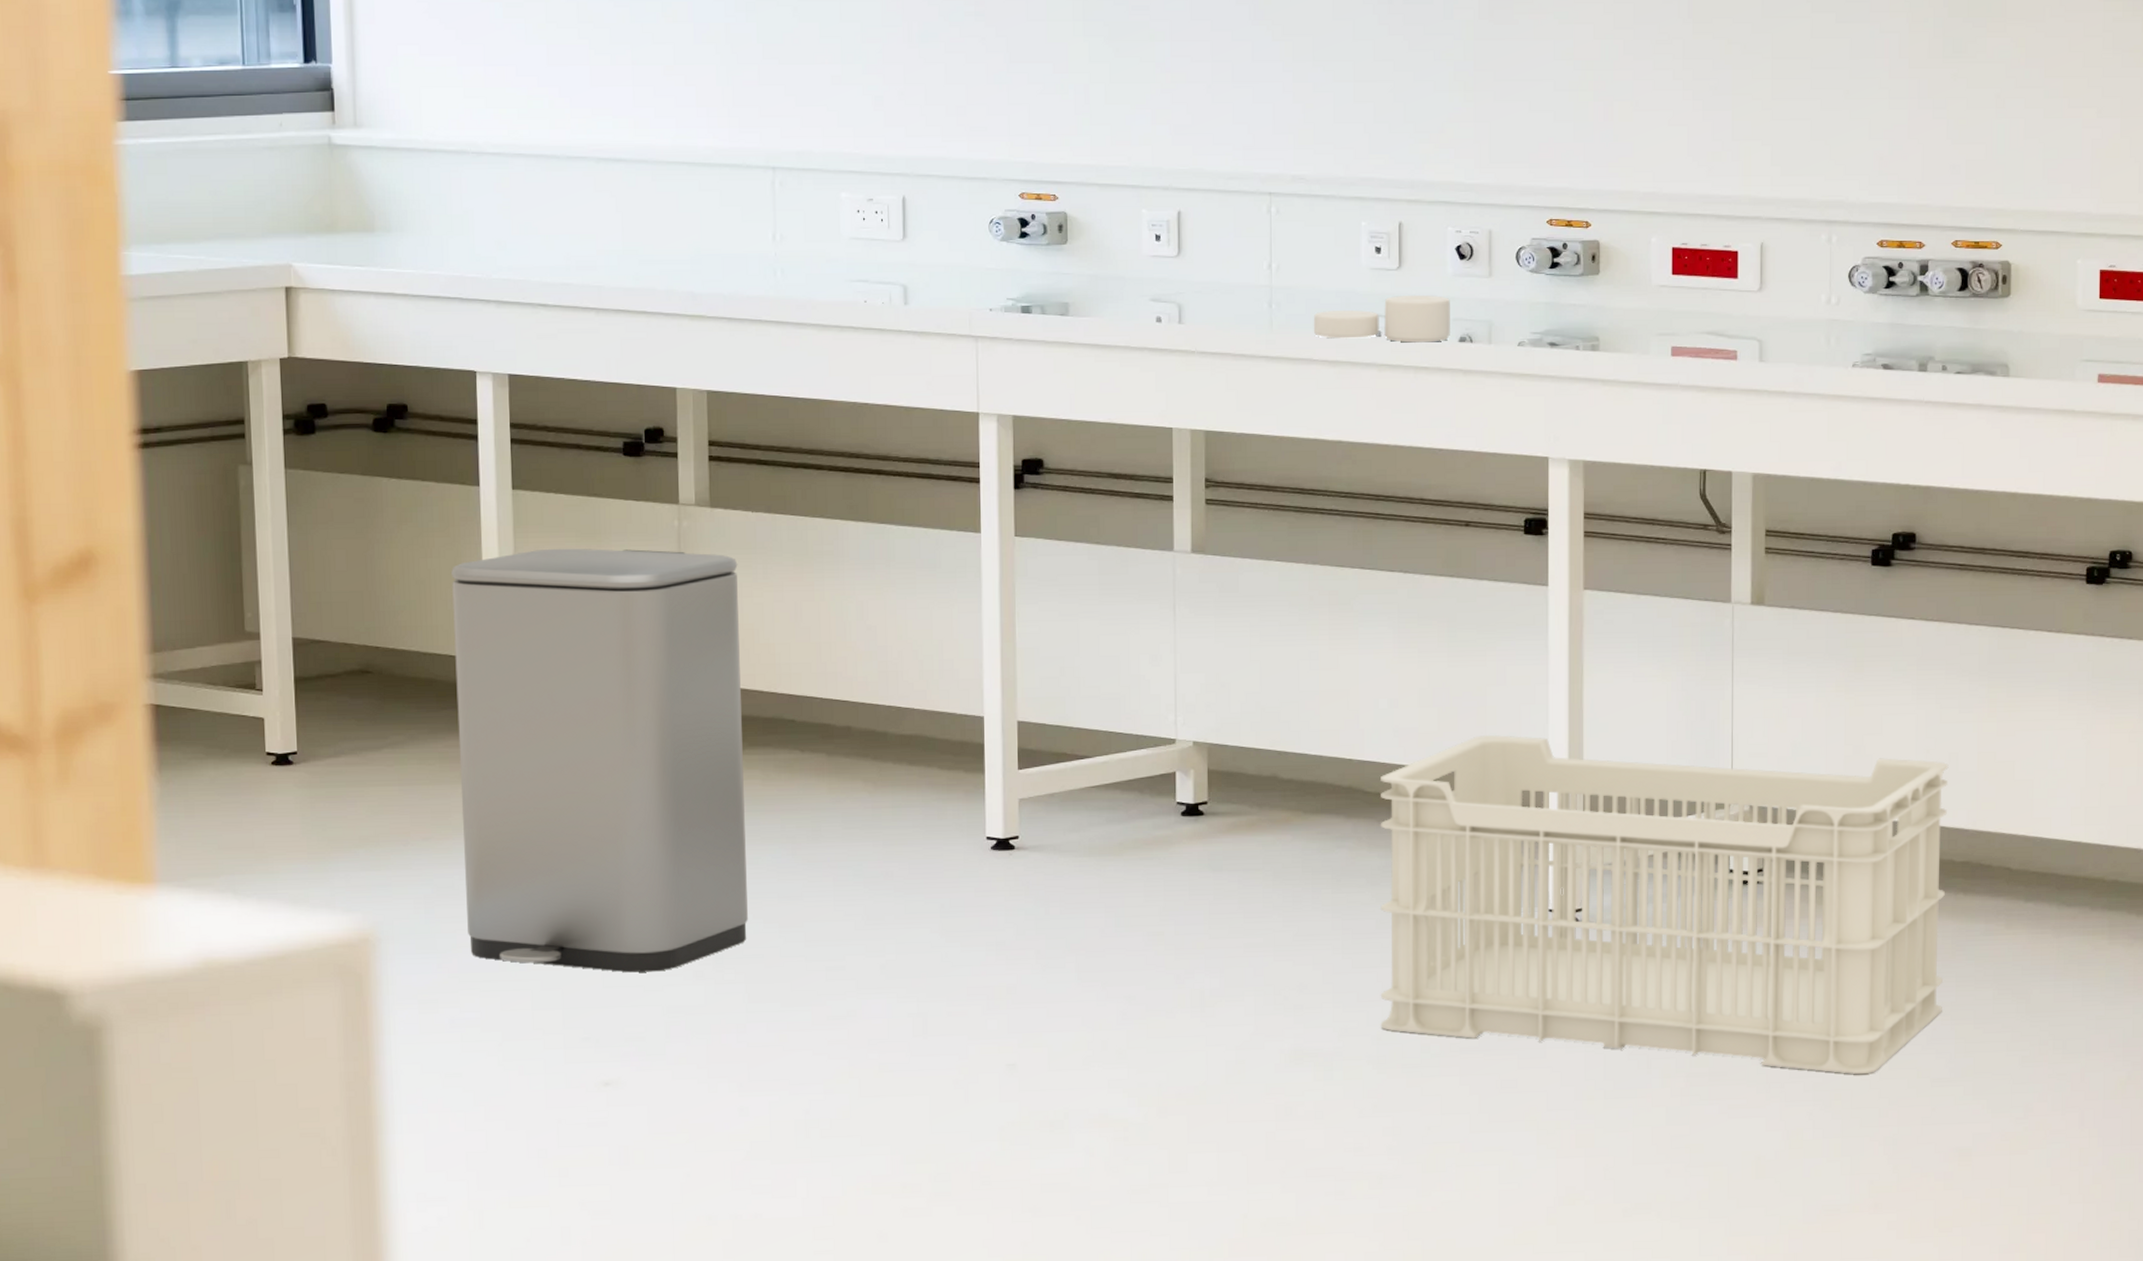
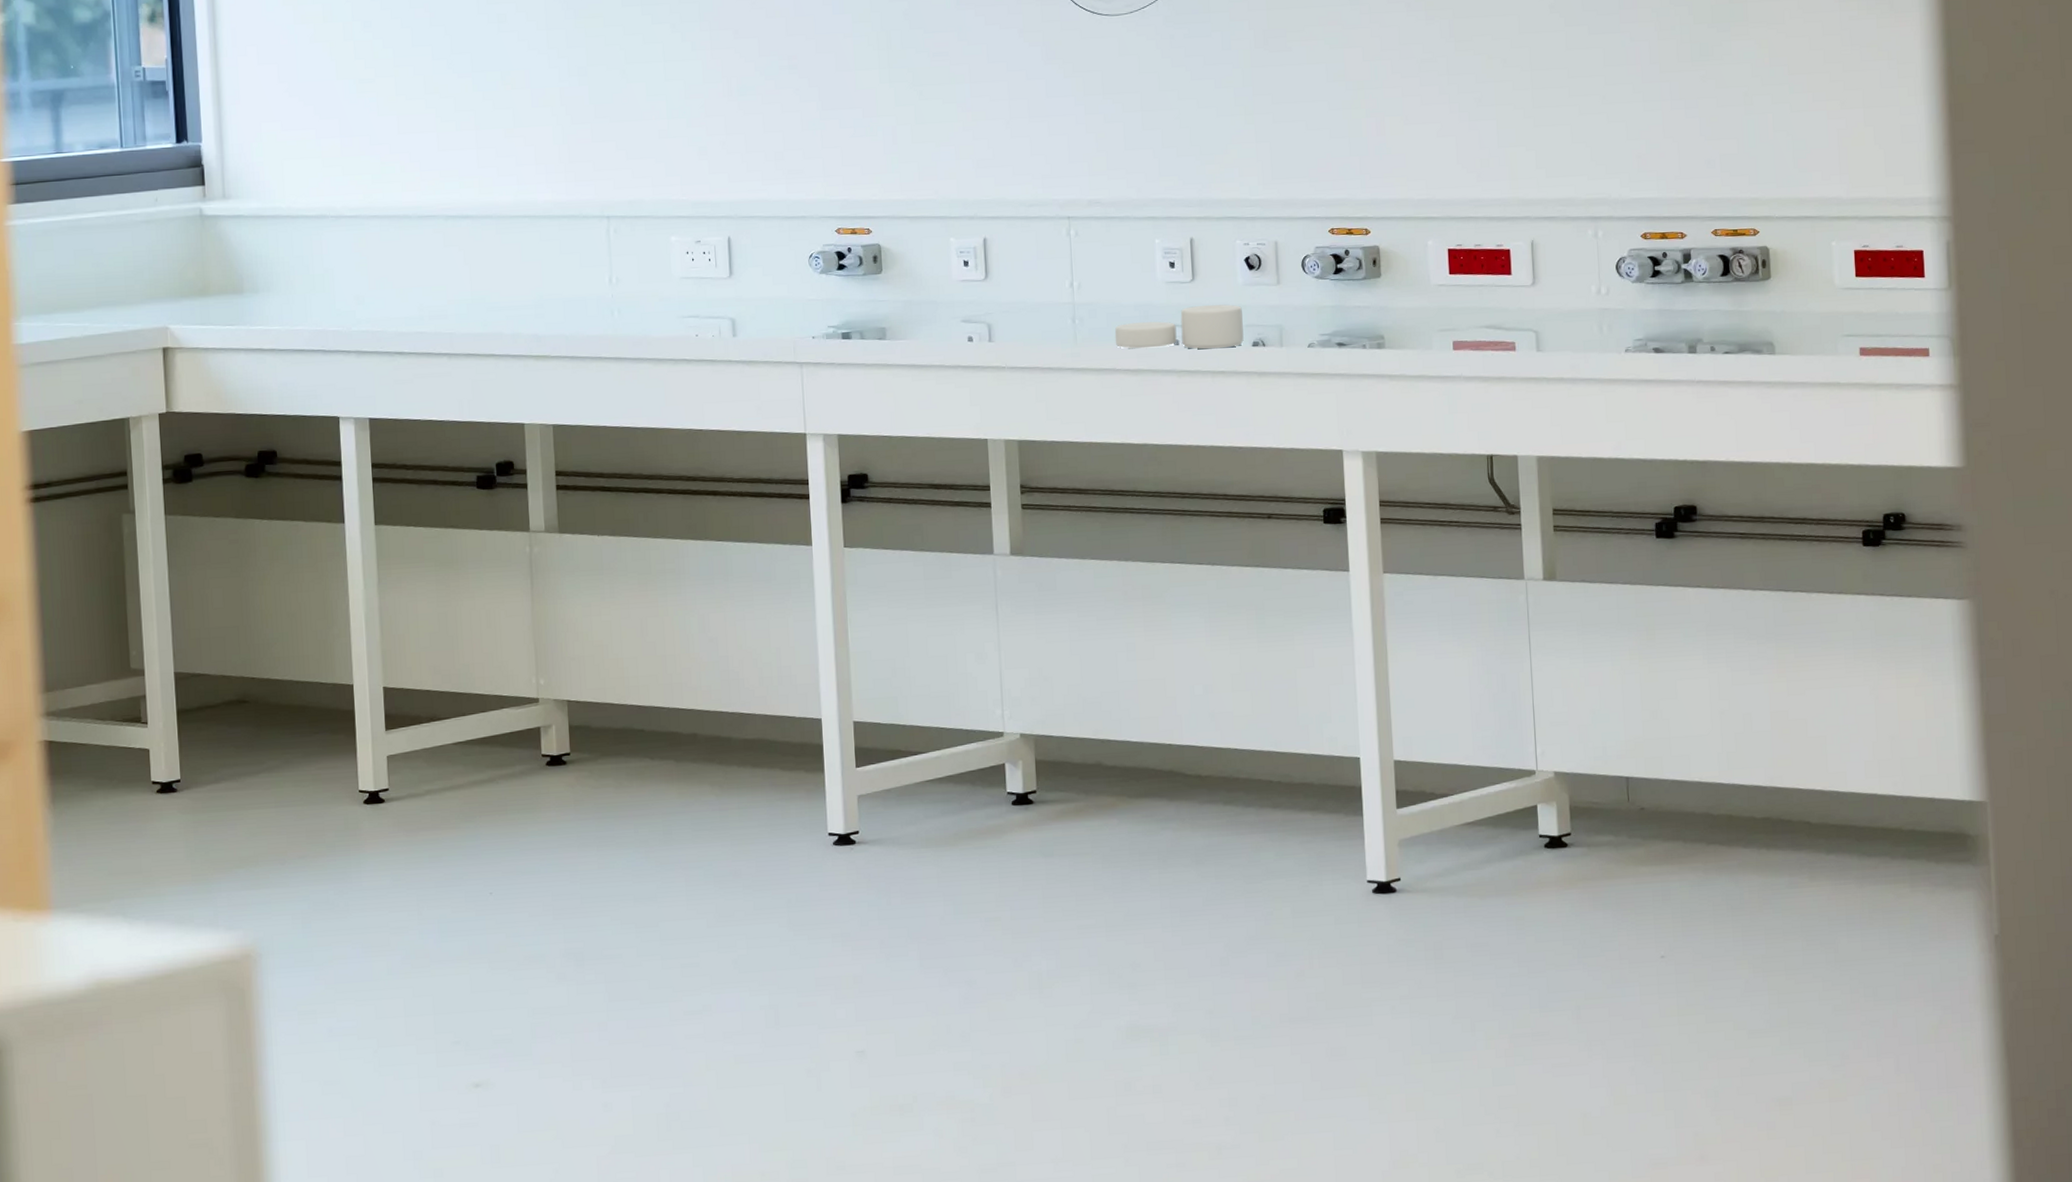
pedal bin: present [451,548,748,973] -> none [320,575,606,977]
plastic crate: present [1380,734,1949,1074] -> none [1200,714,1754,1029]

